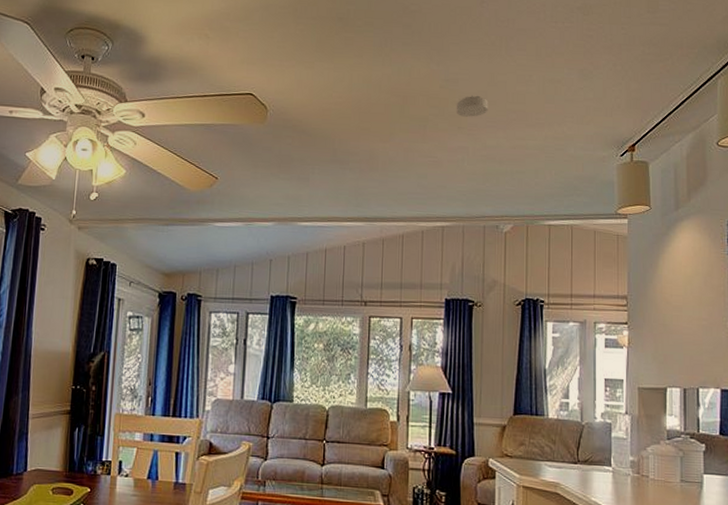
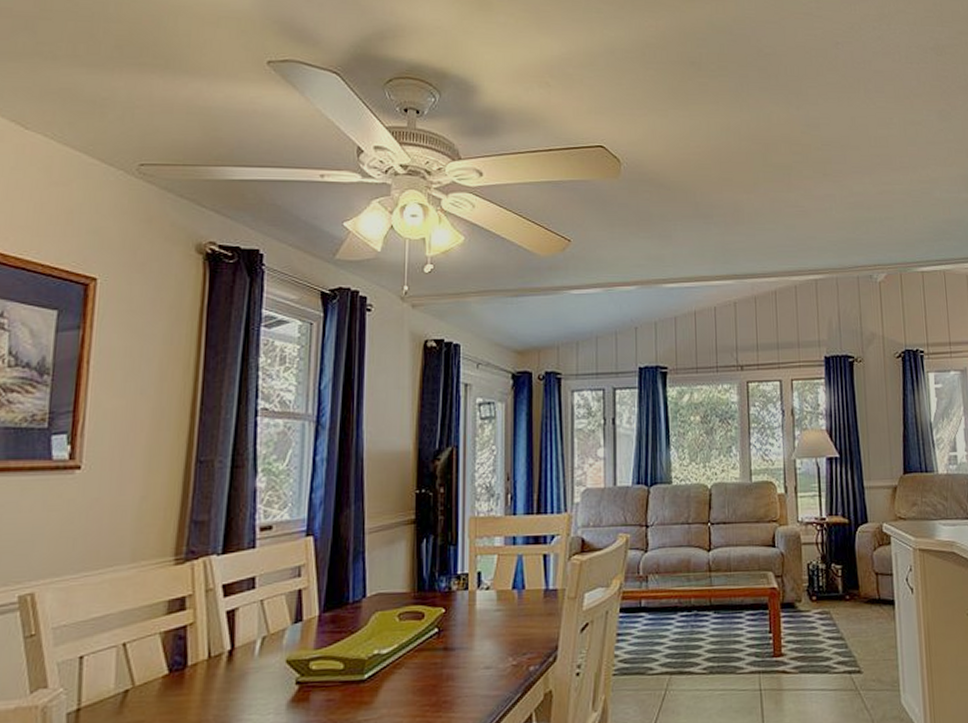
smoke detector: present [456,95,488,117] -> none [819,140,852,163]

